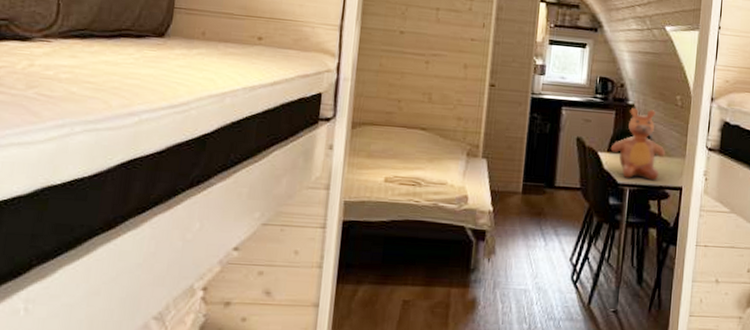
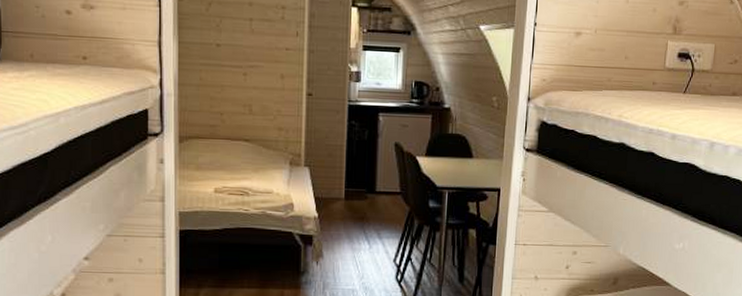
teddy bear: present [610,108,665,181] -> none [428,111,482,183]

